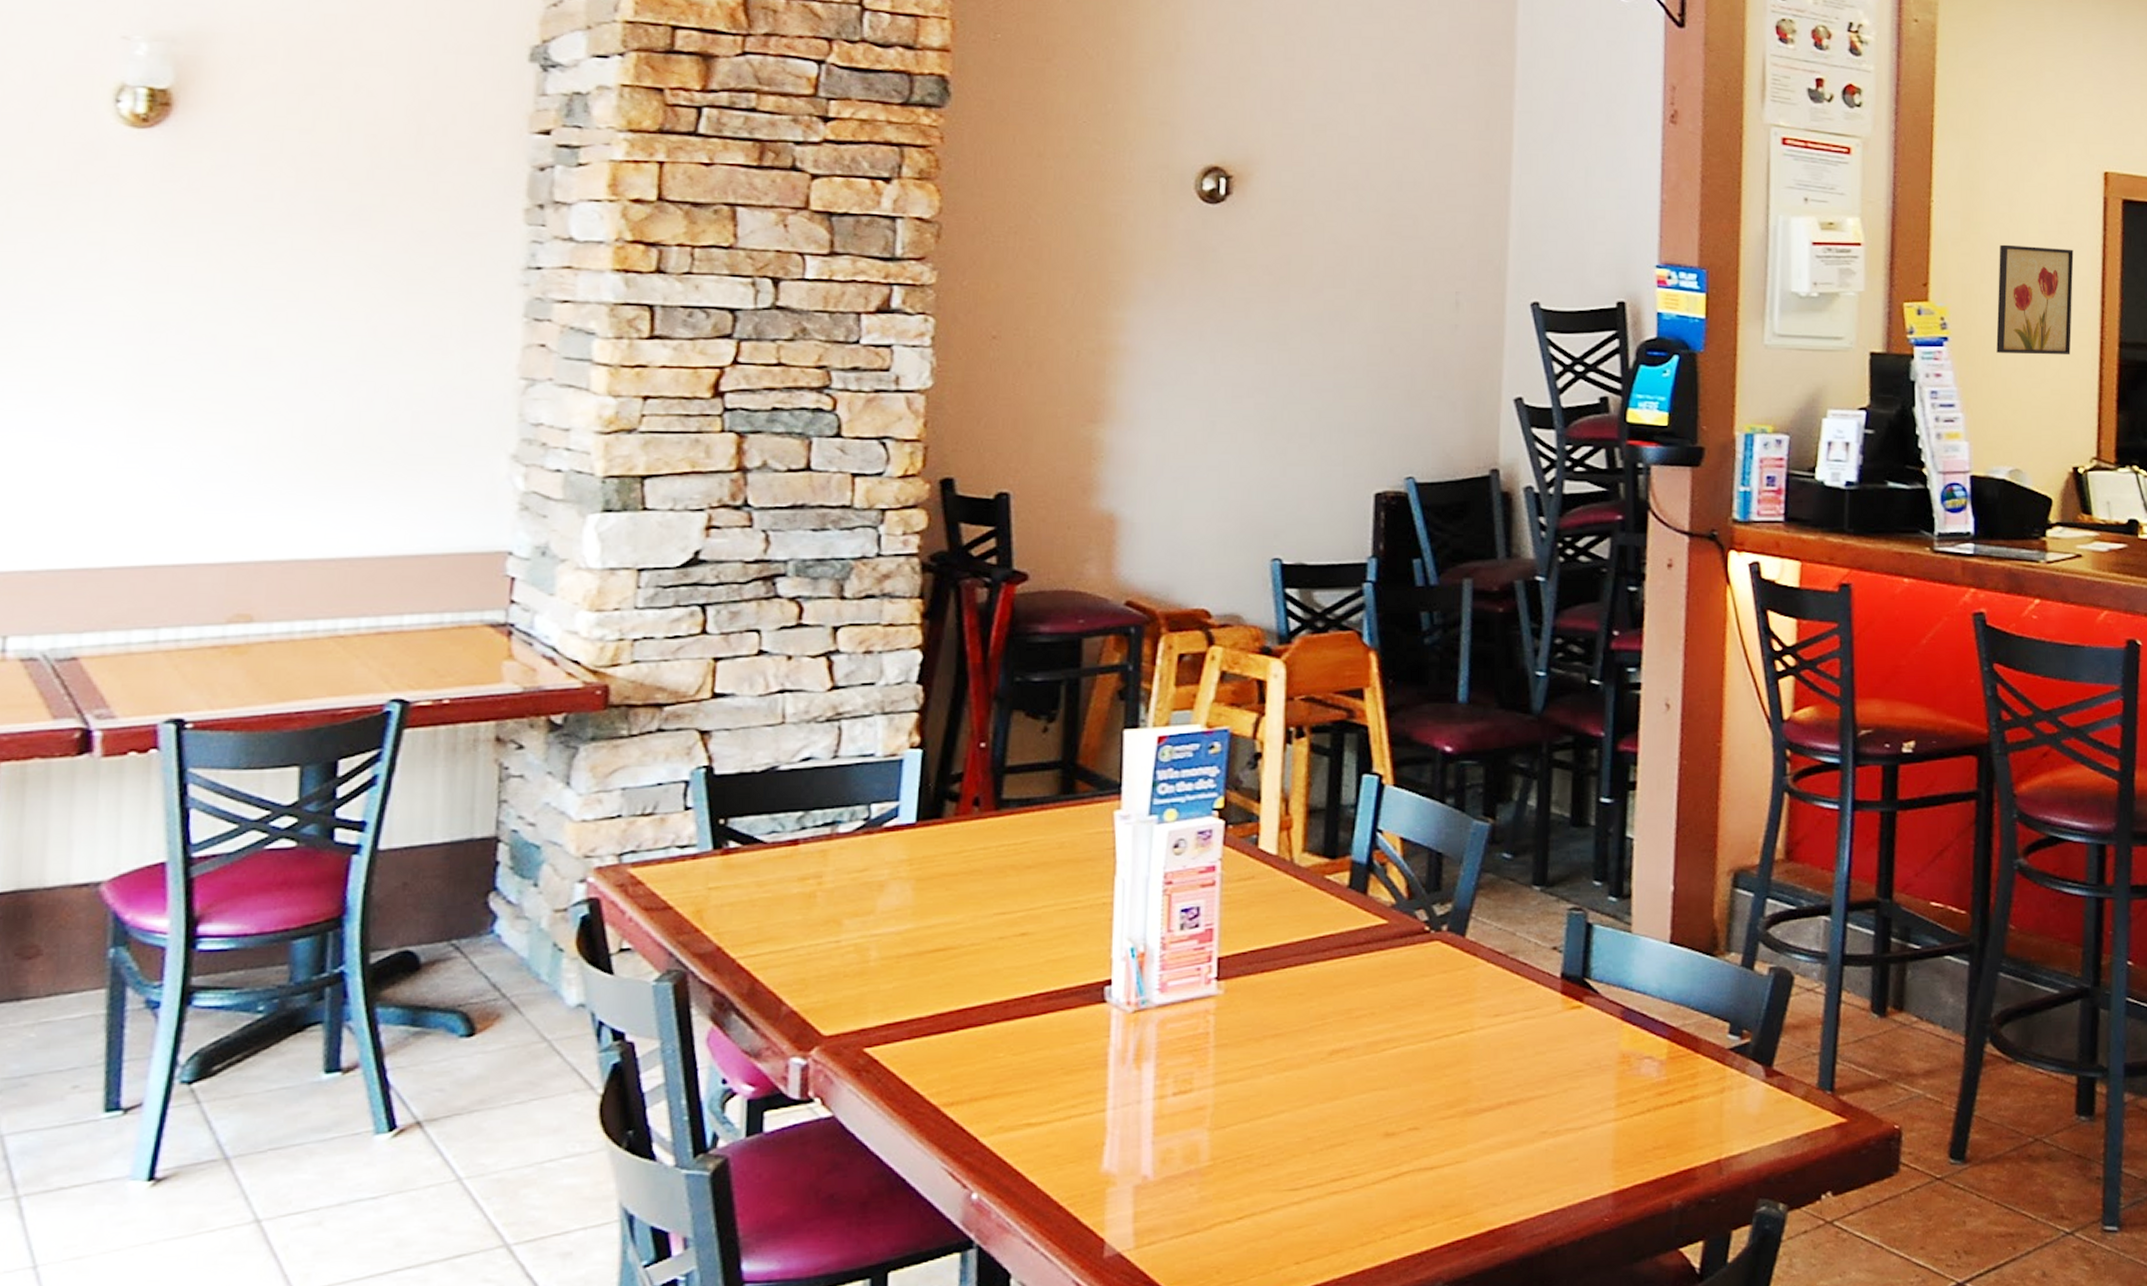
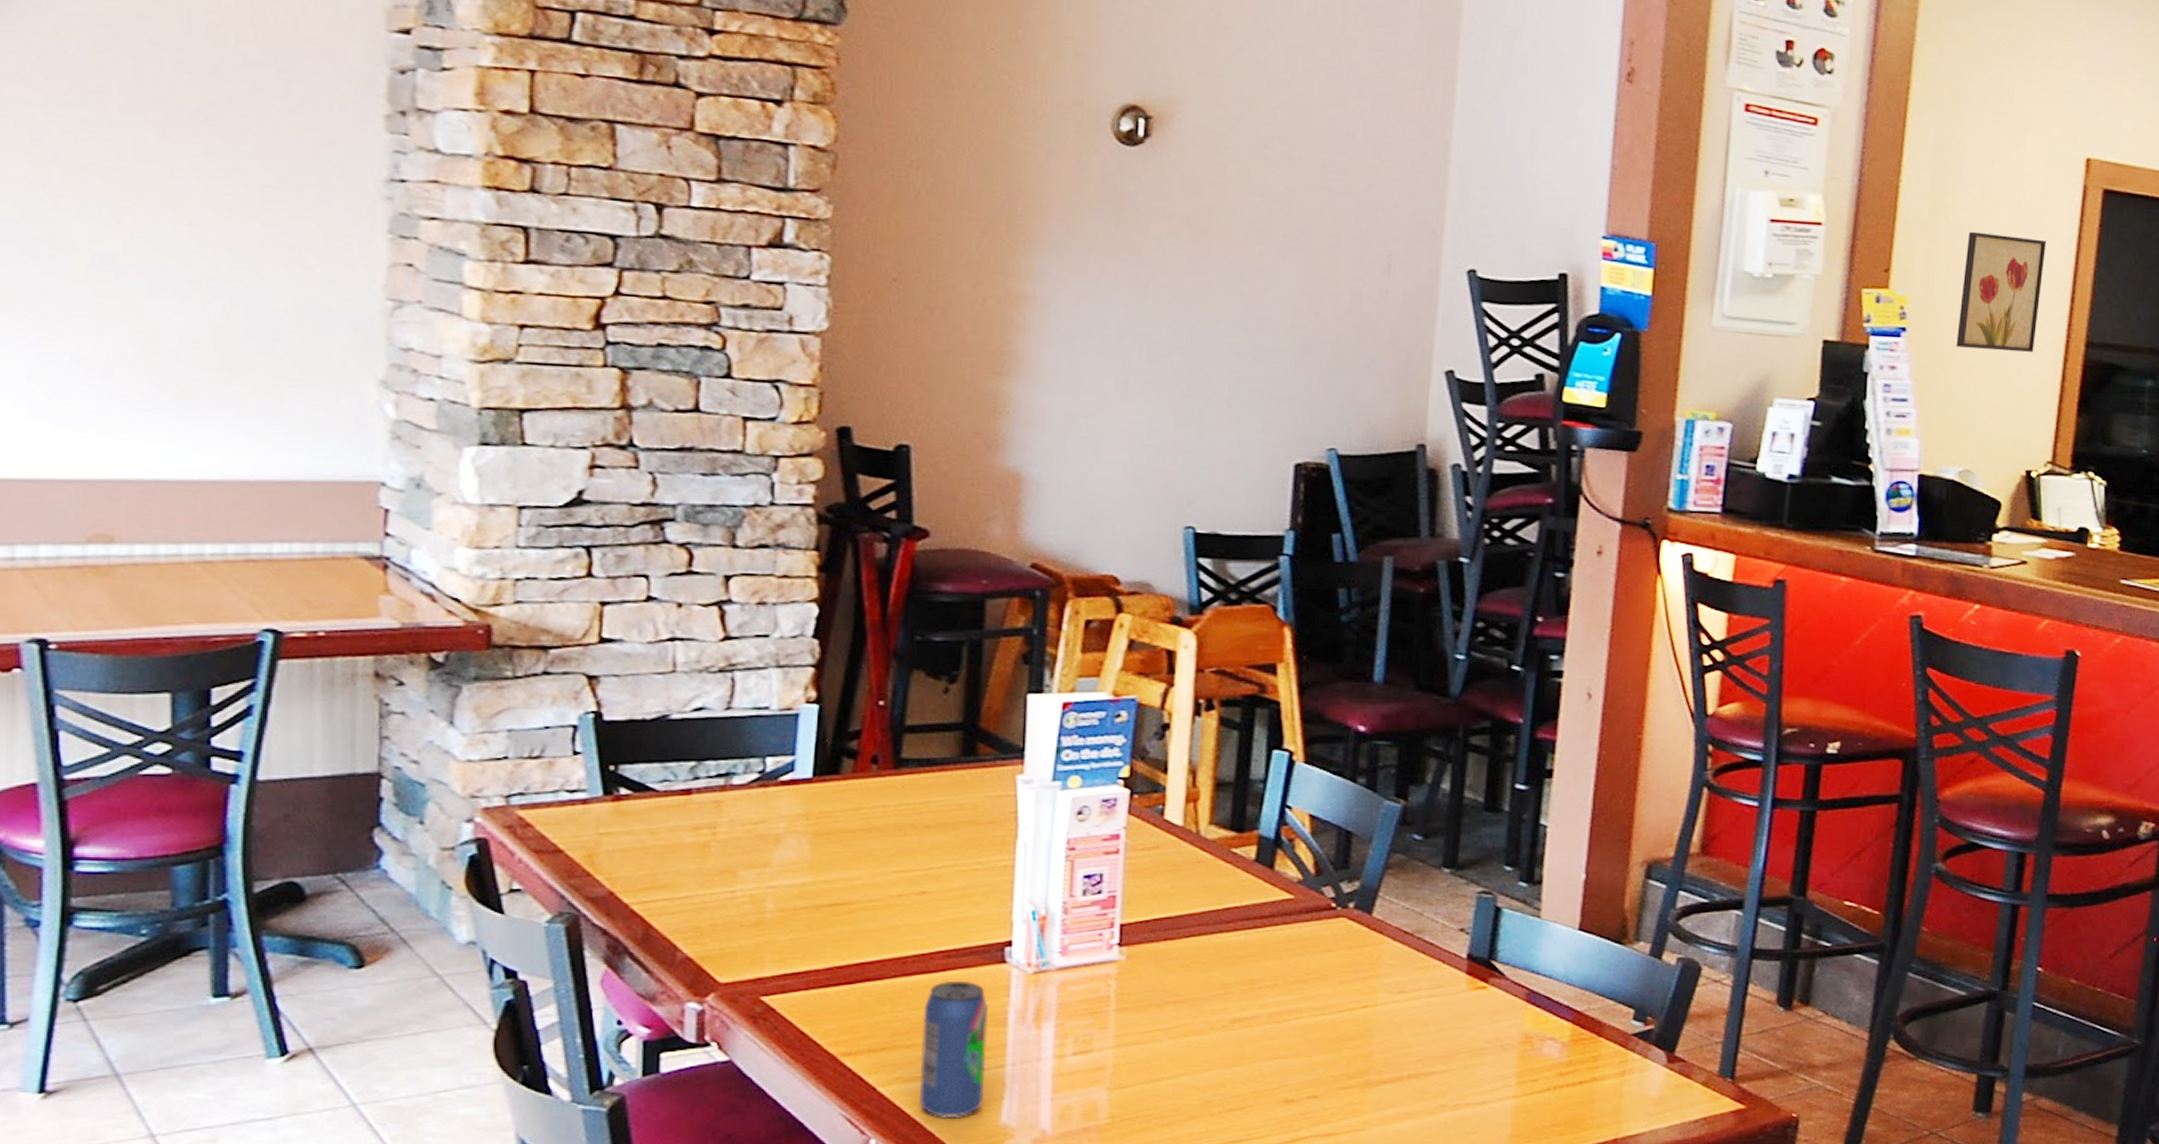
beverage can: none [1021,1022,1090,1168] -> present [920,980,989,1119]

